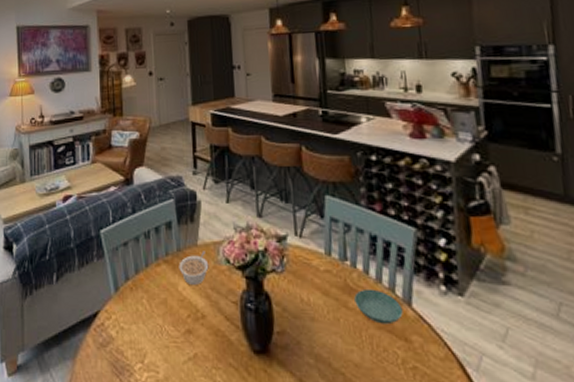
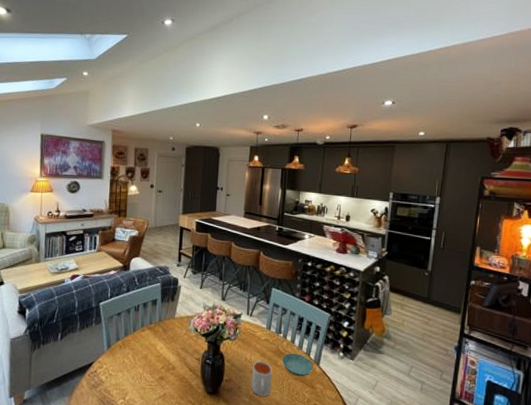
legume: present [178,251,209,285] -> none [159,322,182,346]
mug: none [313,302,345,356] -> present [251,361,273,397]

